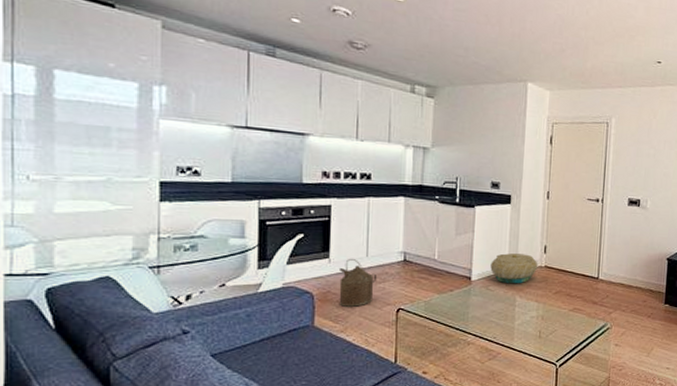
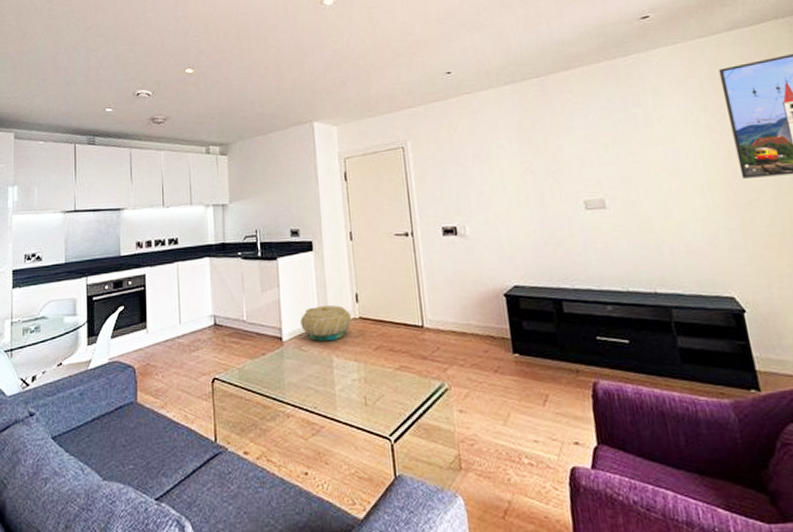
watering can: present [339,259,376,307] -> none [157,327,190,380]

